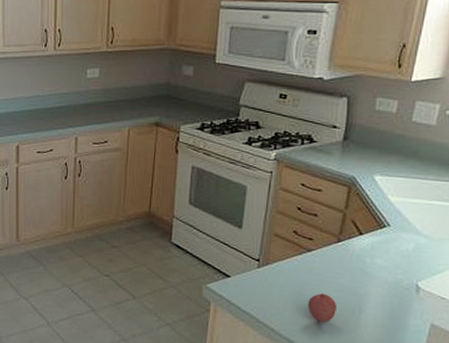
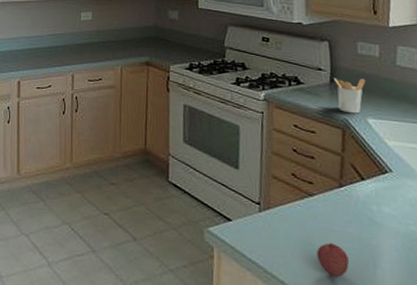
utensil holder: none [347,135,379,171] -> present [334,78,366,114]

